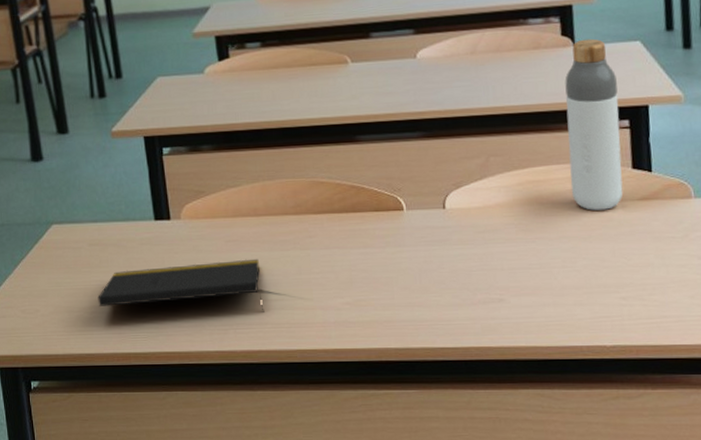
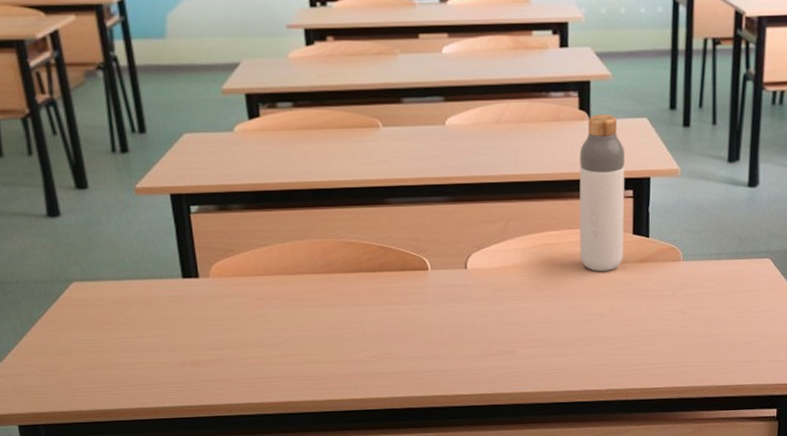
notepad: present [98,258,265,312] -> none [123,315,294,366]

